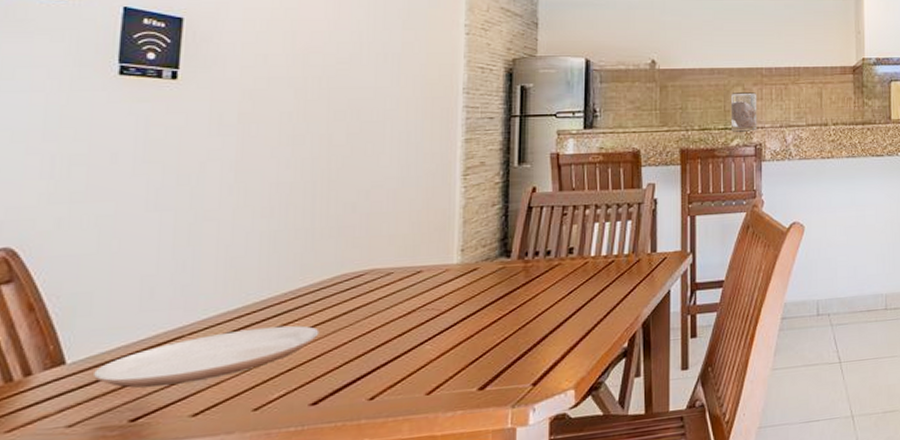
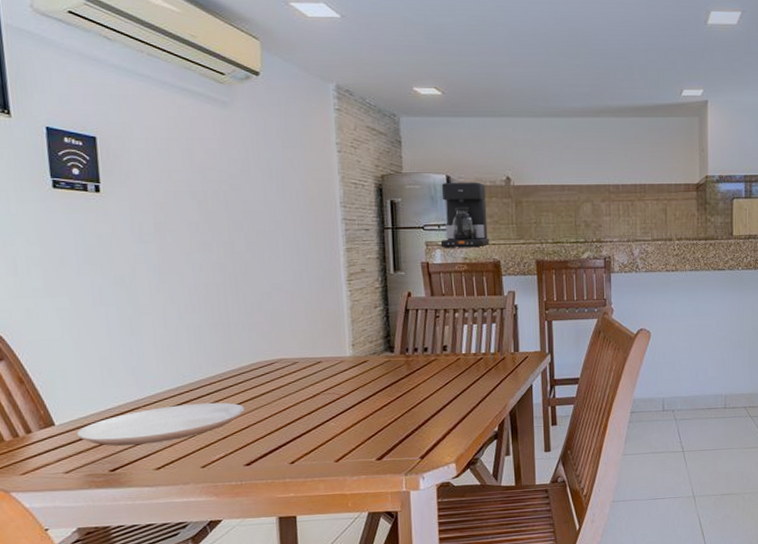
coffee maker: none [574,65,629,137] -> present [440,182,490,248]
jar: present [730,92,758,132] -> none [580,208,606,245]

